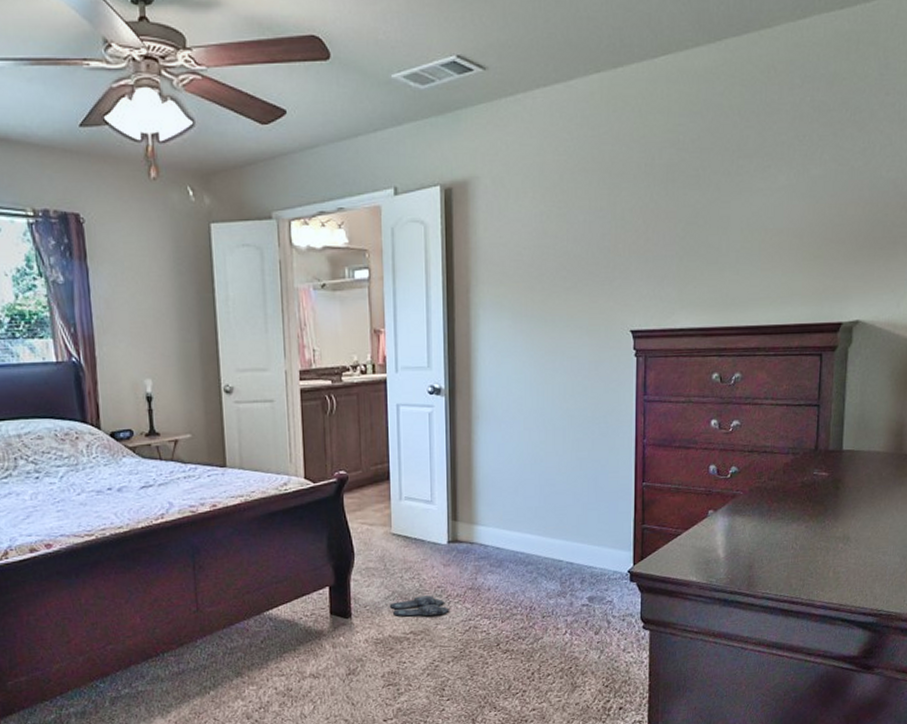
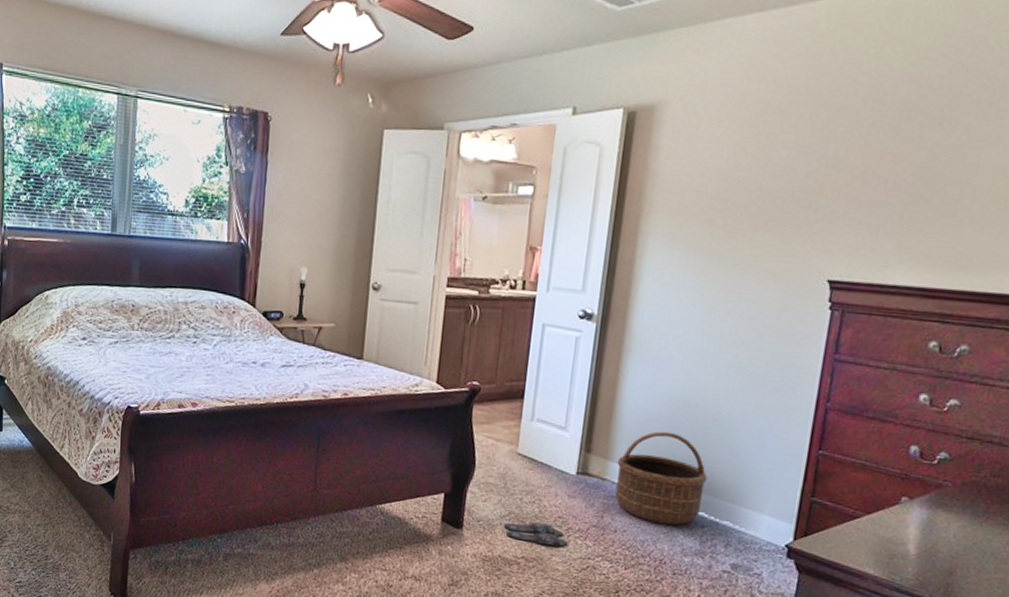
basket: none [481,488,558,574] -> present [615,431,707,525]

